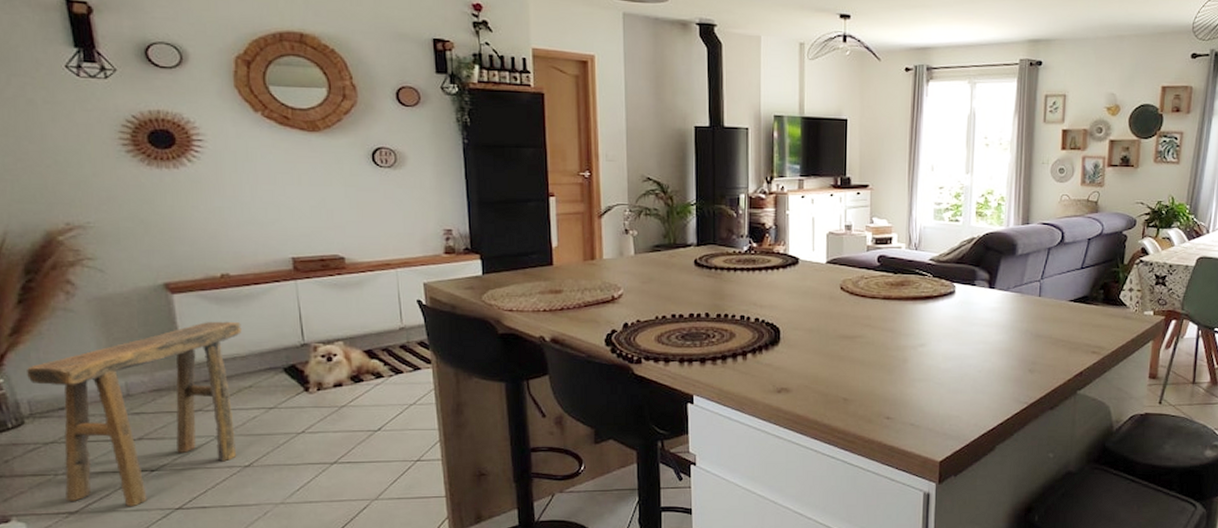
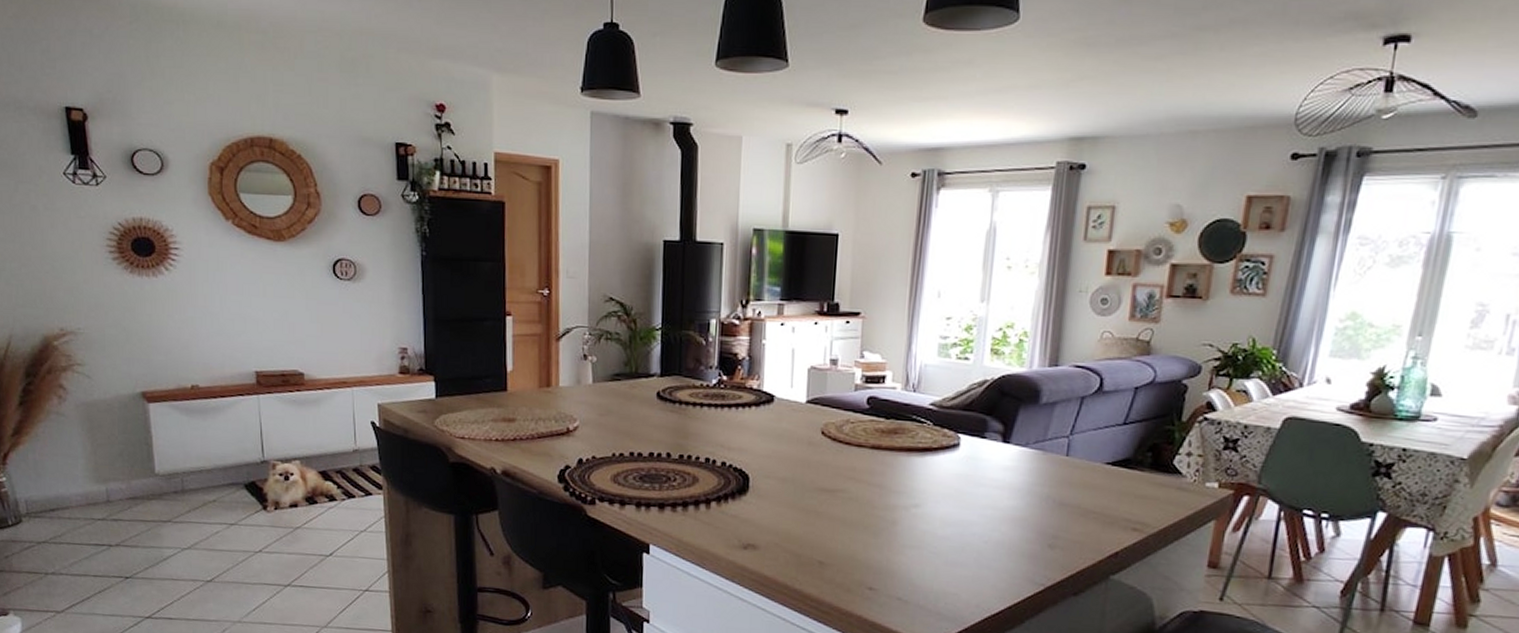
stool: present [27,321,242,506] -> none [25,432,208,611]

